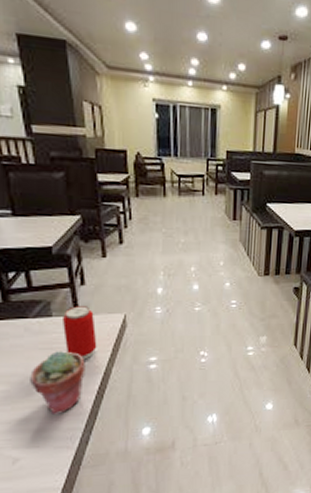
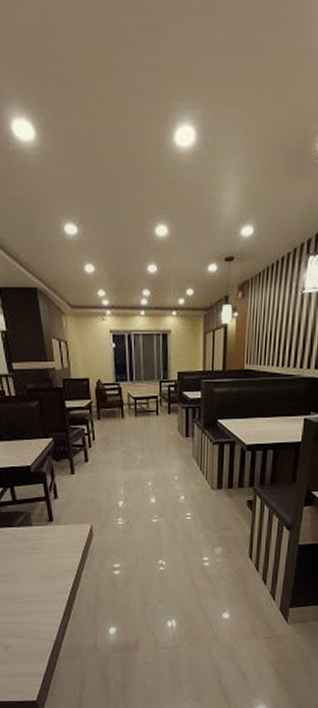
potted succulent: present [30,351,85,414] -> none [16,556,60,610]
beverage can: present [63,306,97,360] -> none [41,517,69,564]

